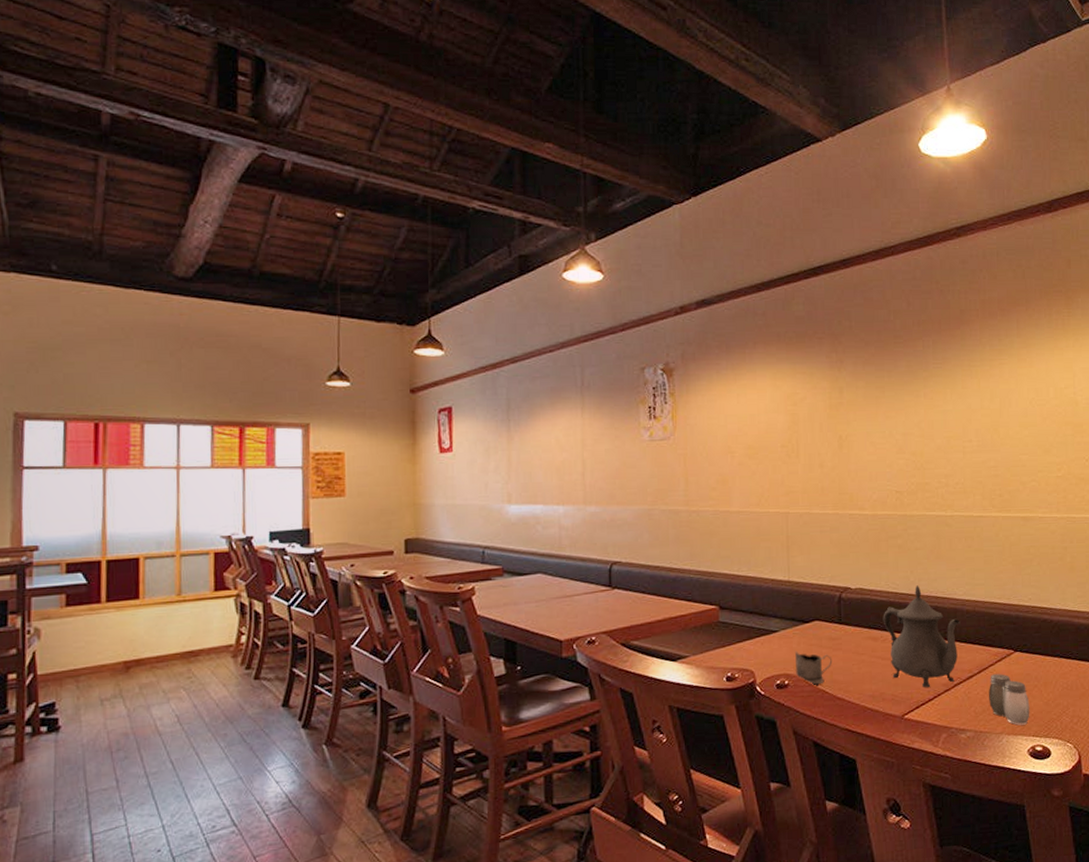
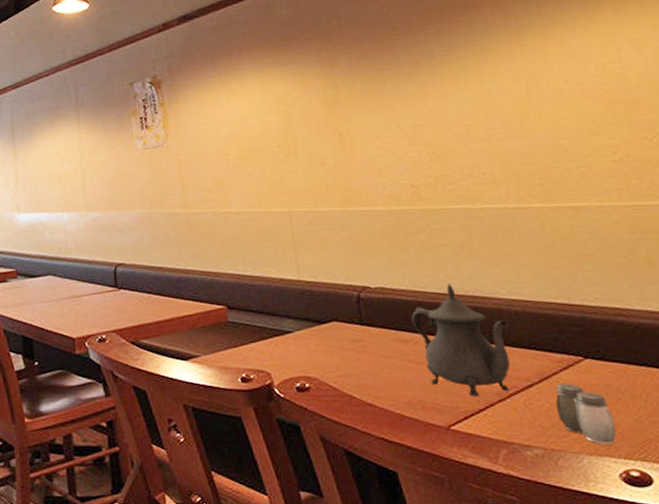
tea glass holder: present [795,651,833,685] -> none [314,352,358,389]

